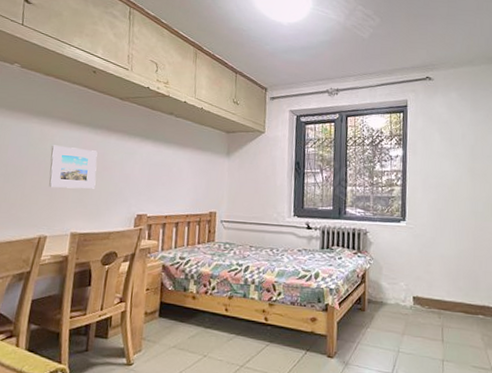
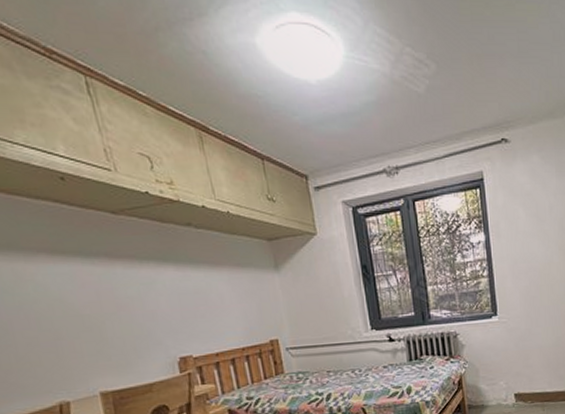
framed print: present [49,145,98,189] -> none [35,286,114,343]

